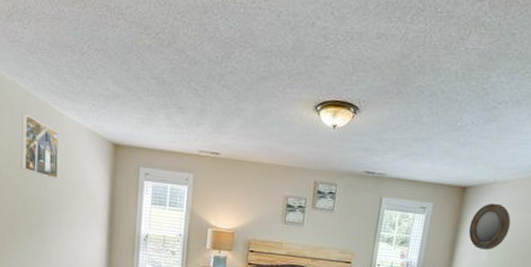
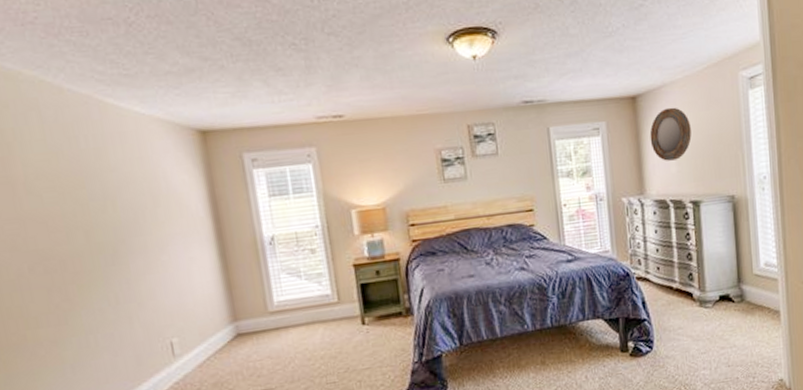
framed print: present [21,113,59,179] -> none [57,115,129,194]

